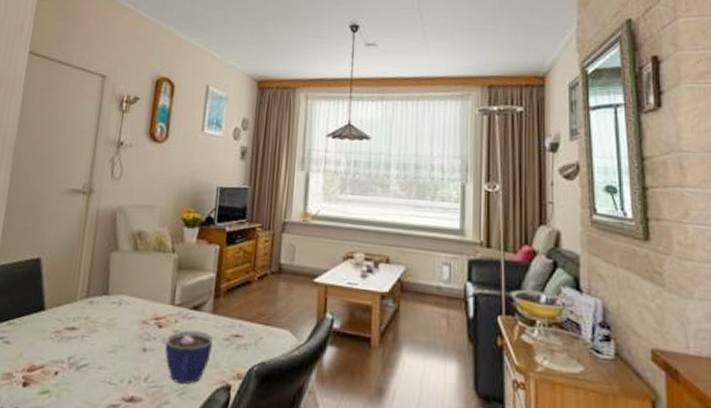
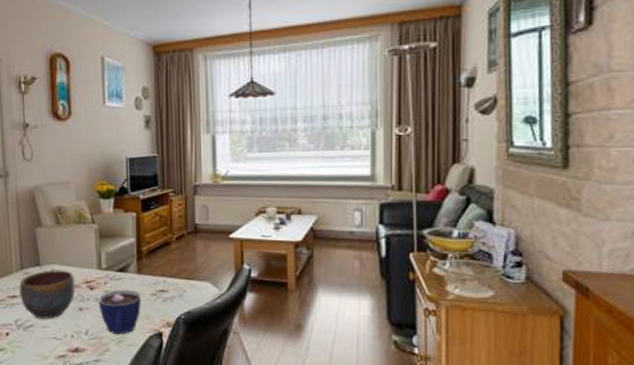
bowl: none [78,301,144,359] -> present [19,270,75,319]

